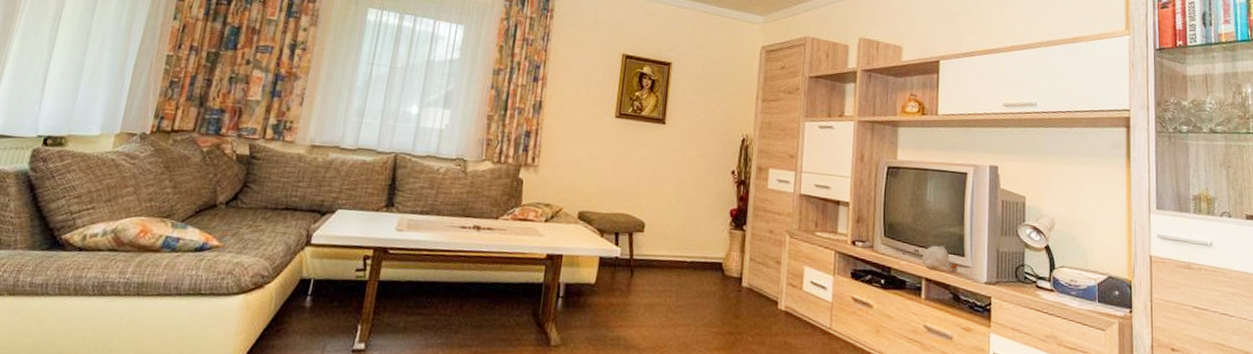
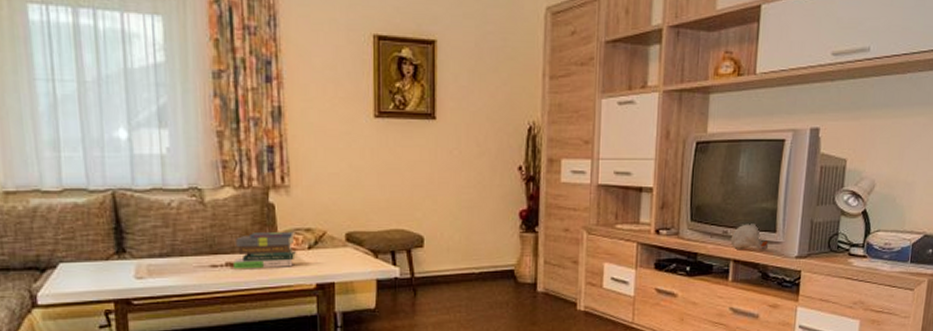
books: none [478,202,536,236] -> present [232,231,297,269]

